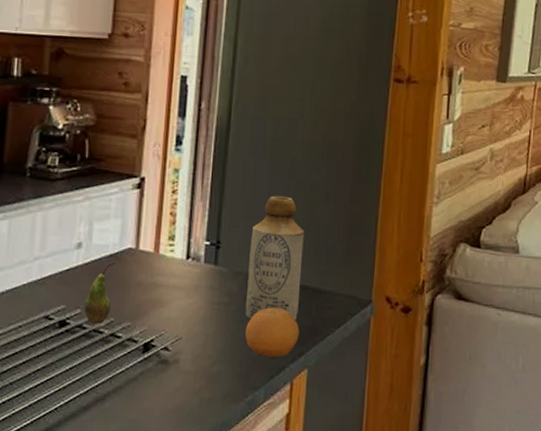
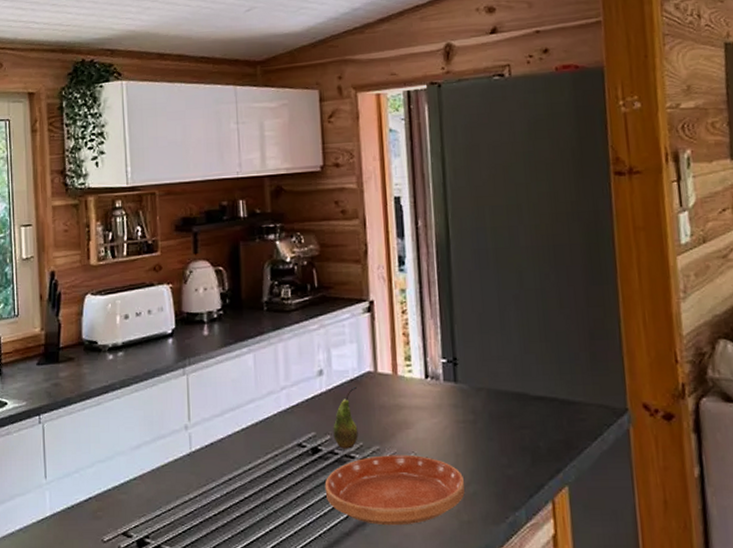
saucer: none [67,332,211,401] -> present [324,454,465,526]
bottle: present [245,195,304,320] -> none [487,306,549,435]
fruit: present [245,307,300,358] -> none [496,422,554,476]

